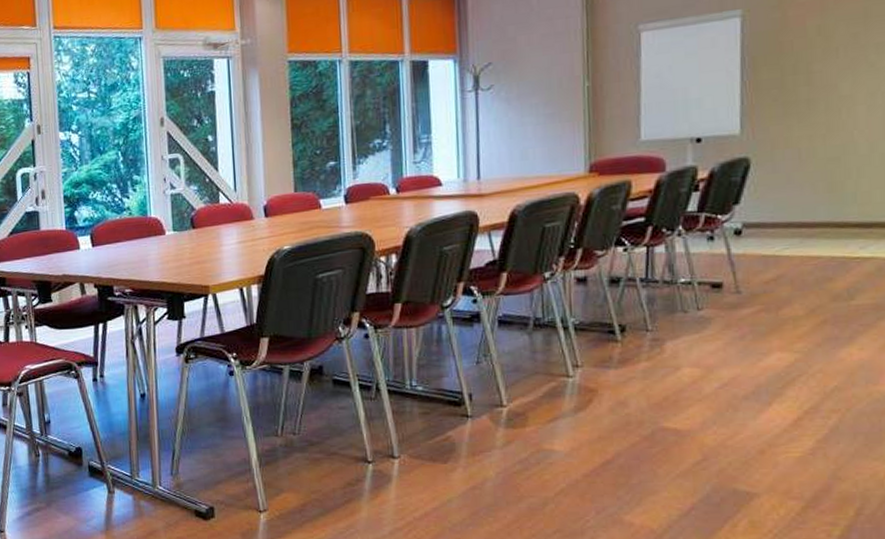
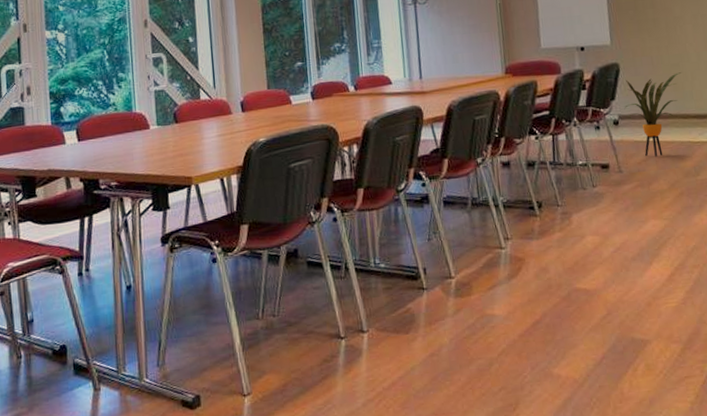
house plant: none [751,168,843,276] -> present [624,72,682,157]

